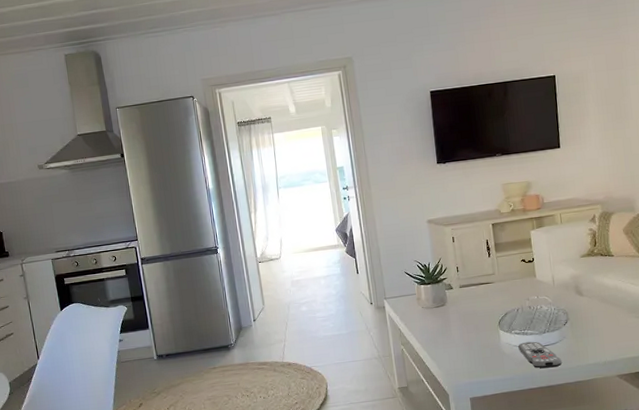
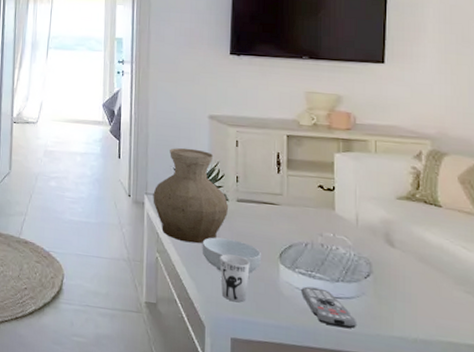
vase: none [391,251,454,331] -> present [153,148,229,244]
cereal bowl: none [437,319,485,348] -> present [202,237,261,273]
cup: none [452,331,478,369] -> present [219,254,250,303]

